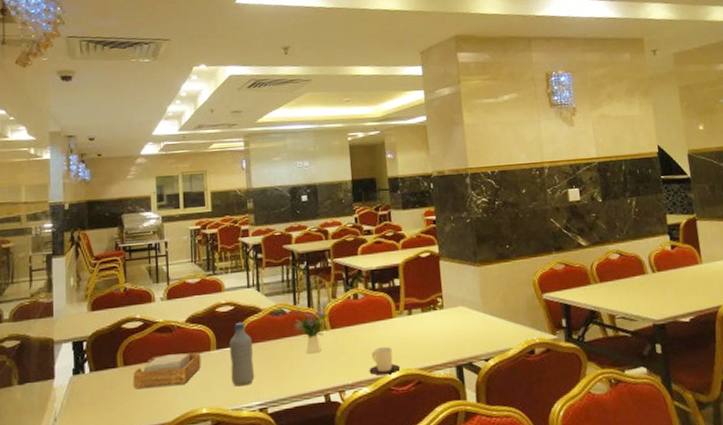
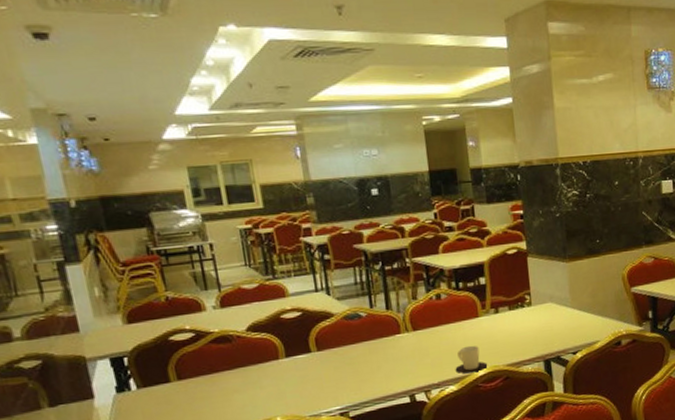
napkin holder: present [133,352,201,388] -> none [190,361,271,402]
water bottle: present [229,321,255,387] -> none [300,328,333,393]
flower arrangement: present [293,308,330,354] -> none [370,311,412,357]

